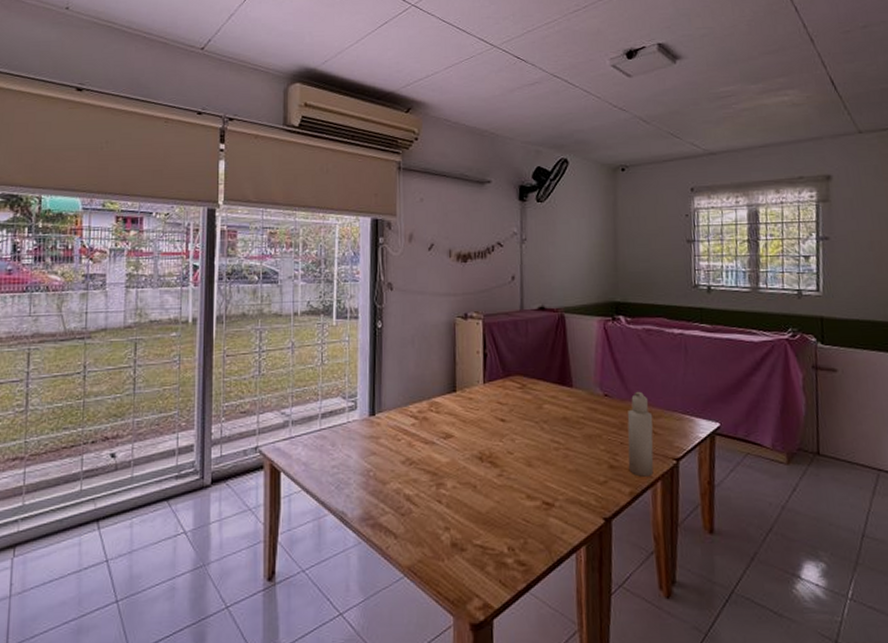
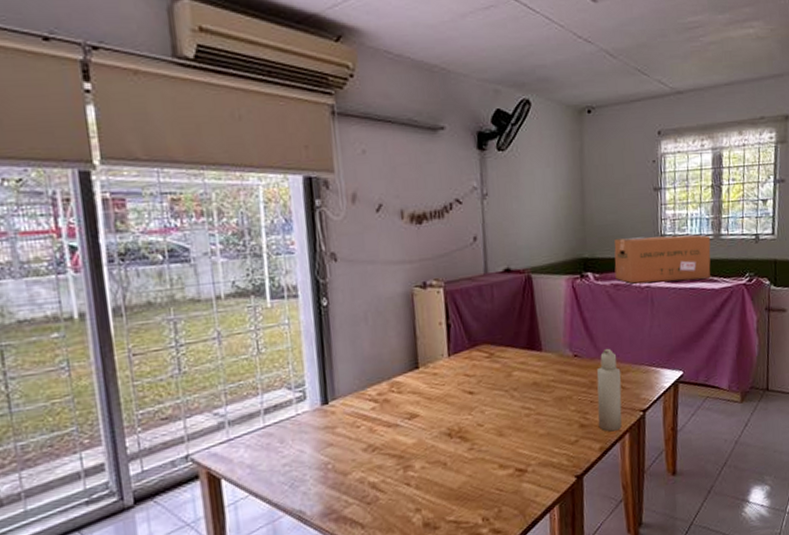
box: none [646,285,749,332] -> present [614,234,711,284]

